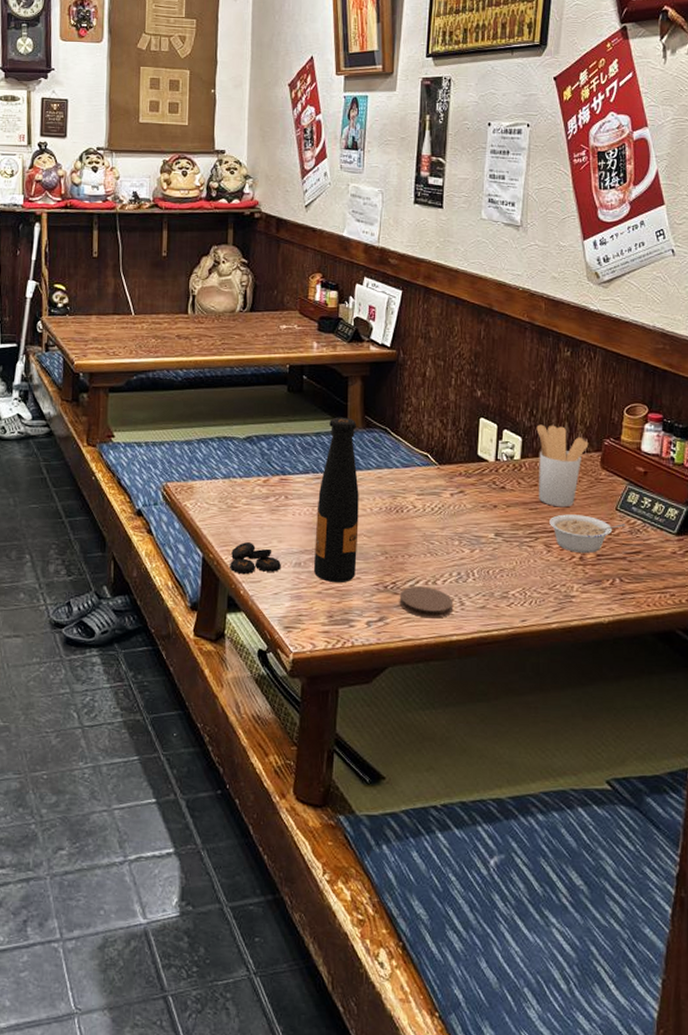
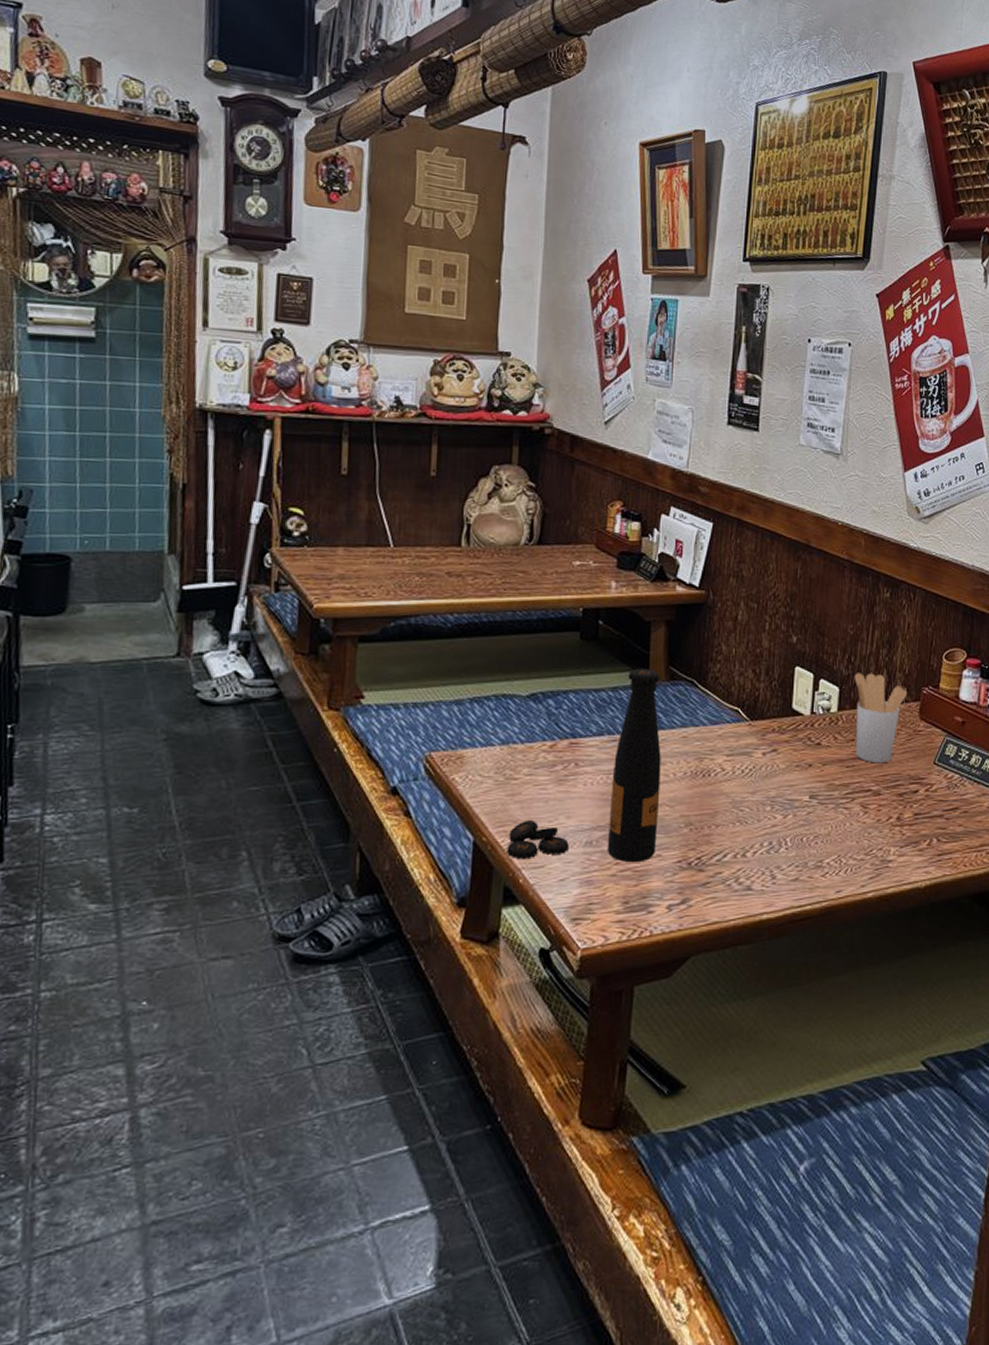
coaster: present [399,586,454,619] -> none [704,860,764,897]
legume: present [549,514,626,553] -> none [866,771,944,812]

